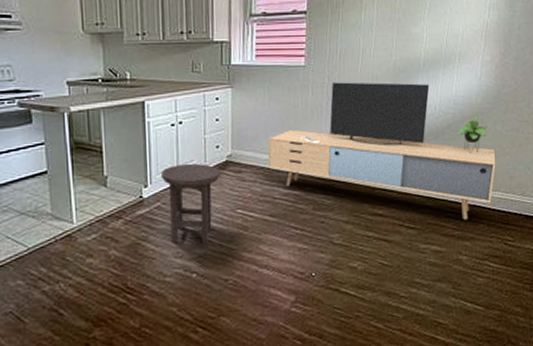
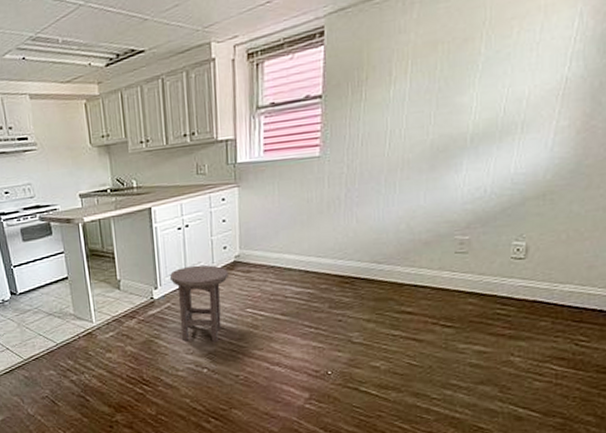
media console: present [268,82,496,220] -> none [278,163,569,318]

